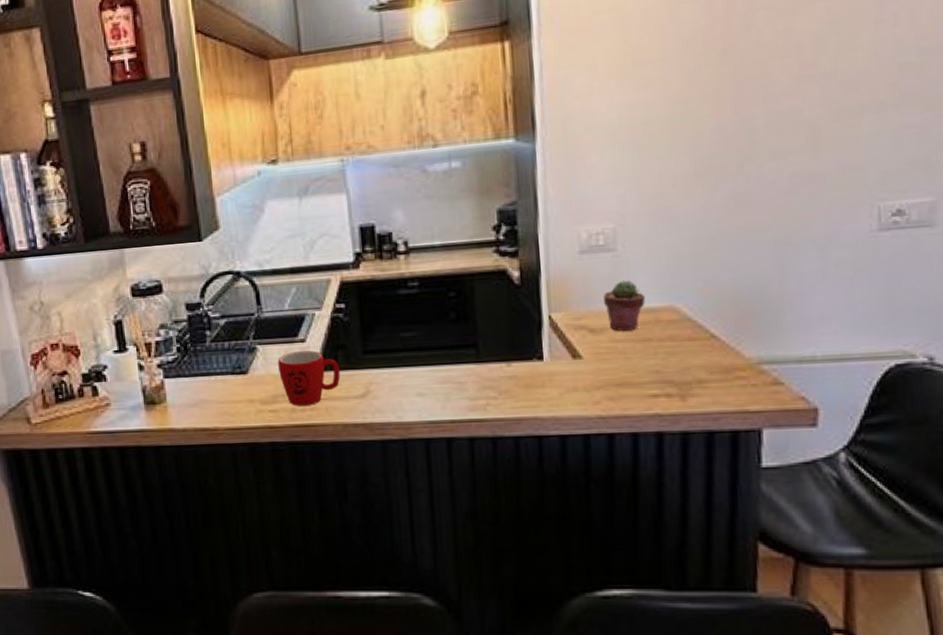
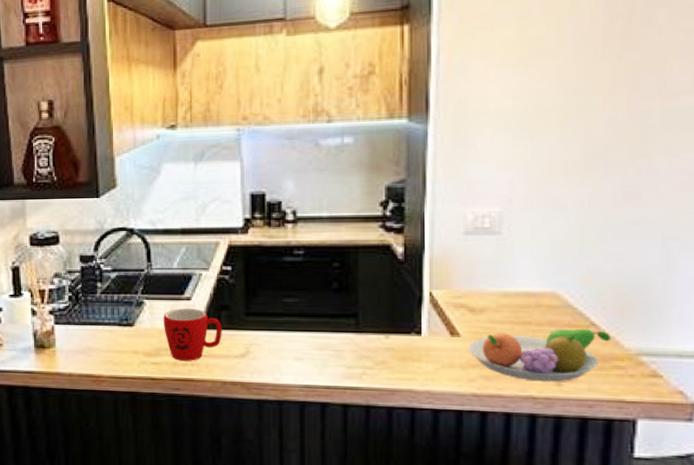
fruit bowl: none [591,340,731,399] -> present [468,328,610,382]
potted succulent: present [603,280,645,331] -> none [484,264,527,312]

